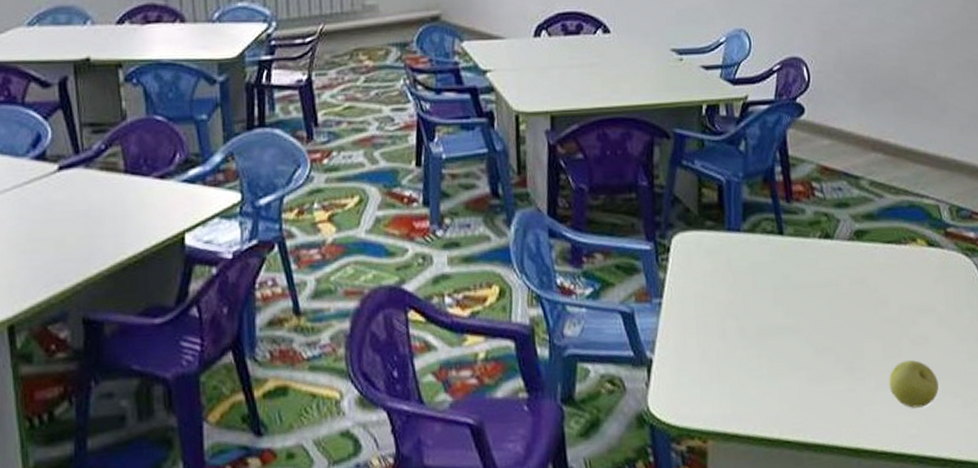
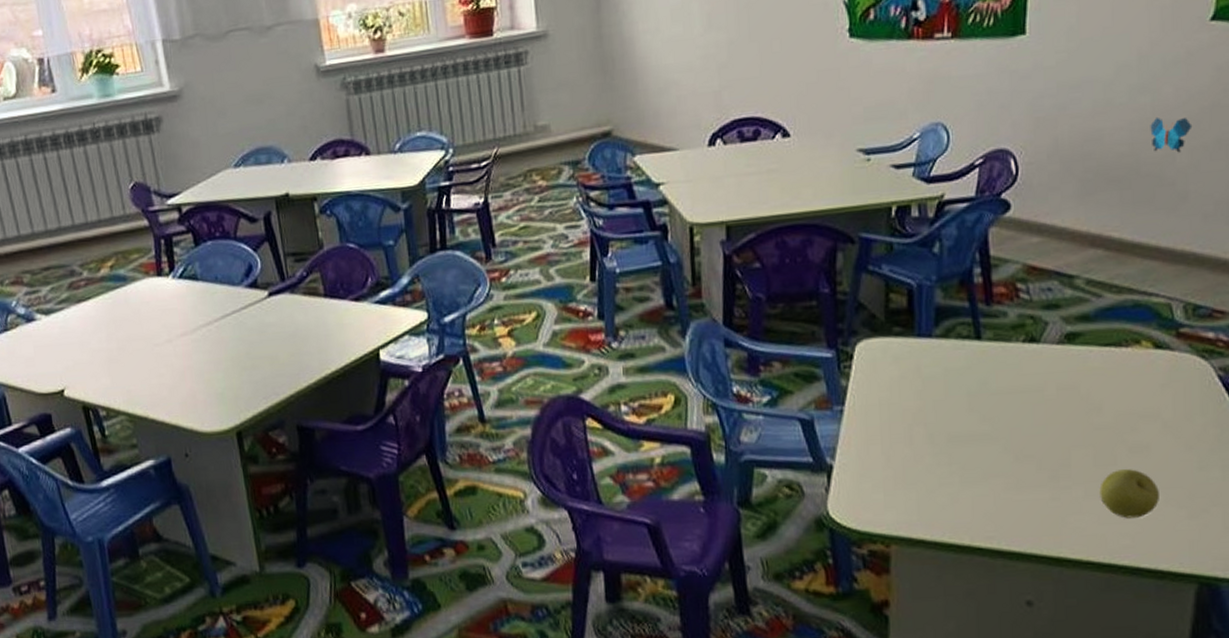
decorative butterfly: none [915,38,948,70] -> present [1150,118,1193,153]

